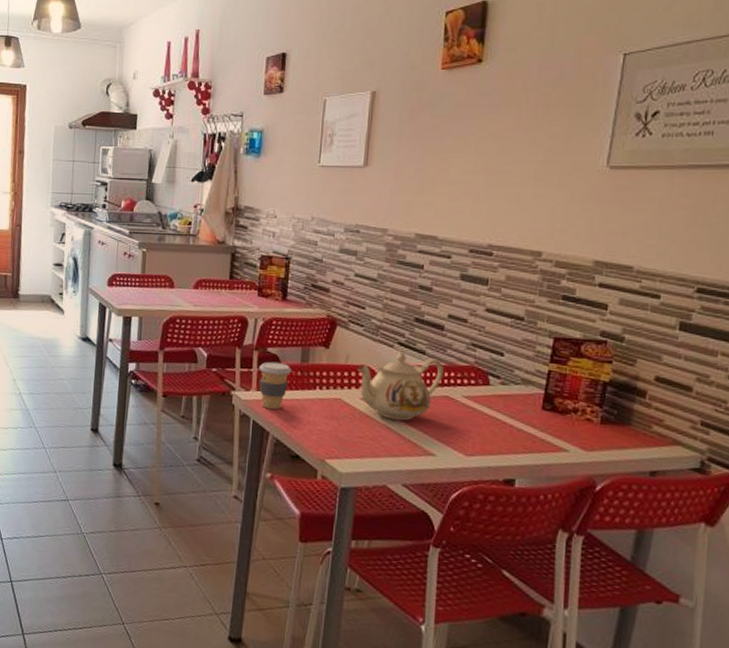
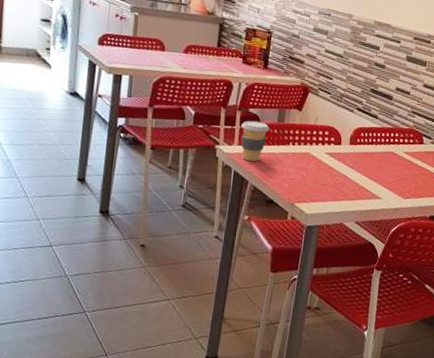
teapot: present [357,352,444,421] -> none [324,116,391,171]

